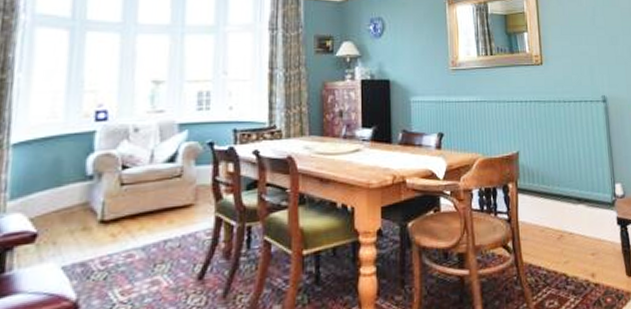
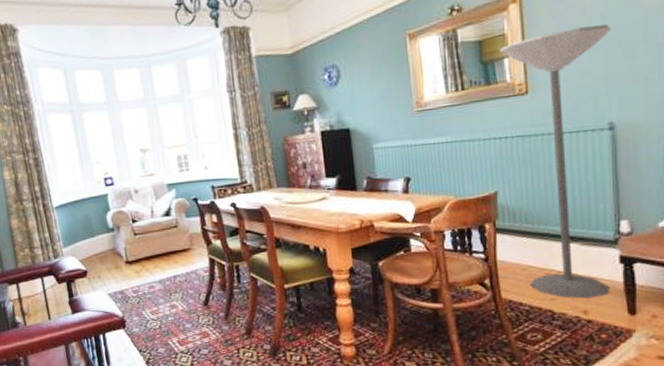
floor lamp: none [520,16,611,261] -> present [499,24,611,299]

